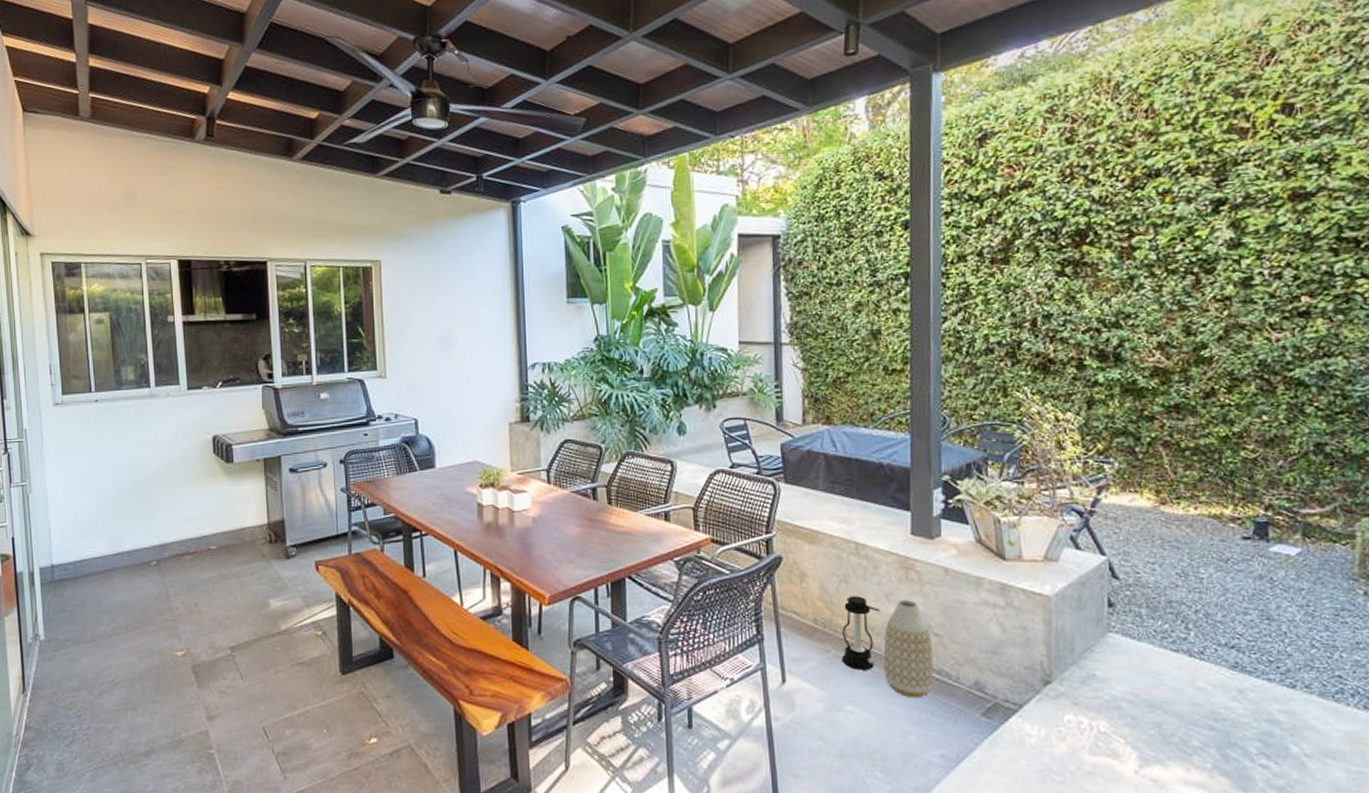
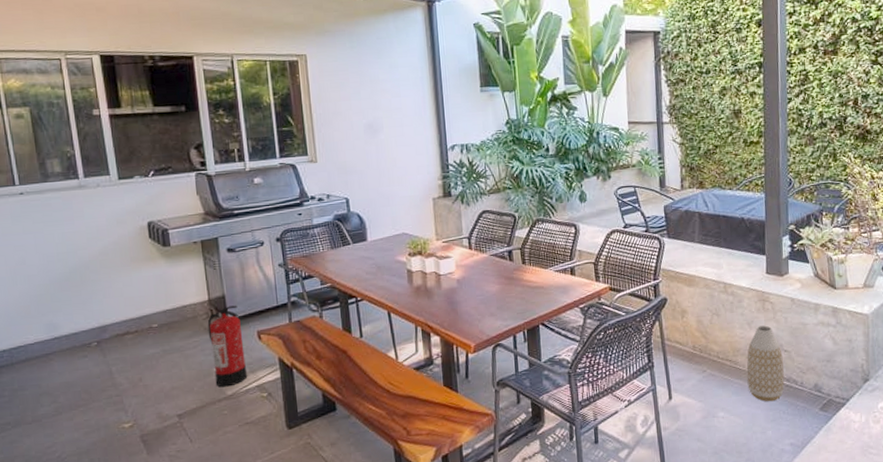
fire extinguisher: none [265,531,303,621] -> present [207,305,248,387]
lantern: present [842,596,881,670] -> none [715,325,744,384]

